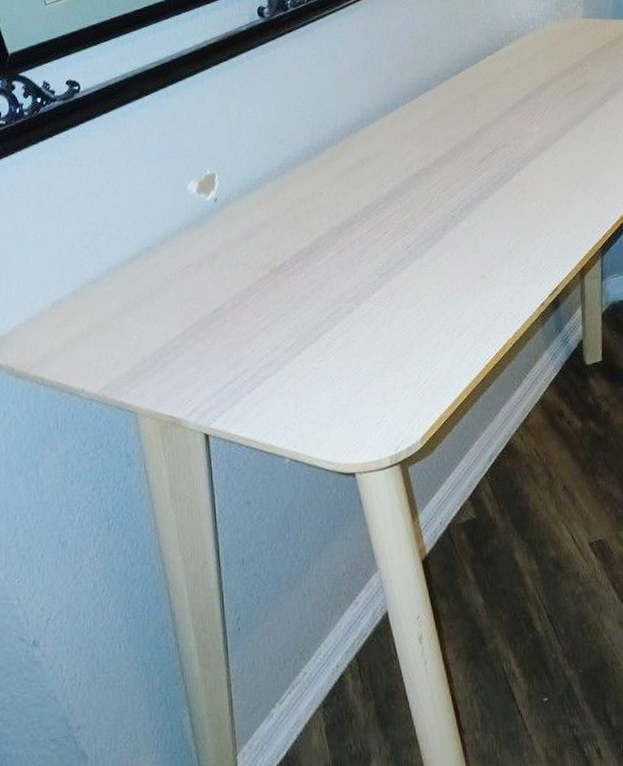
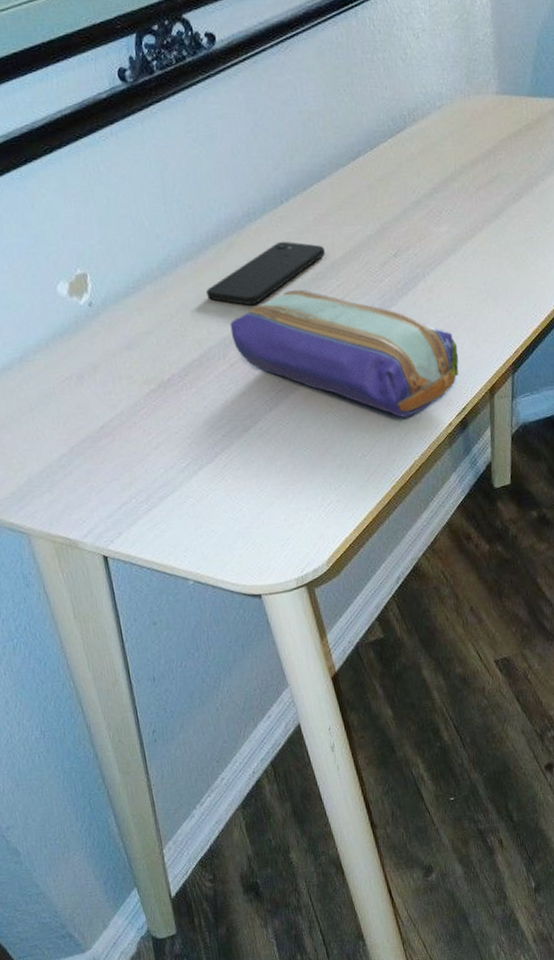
smartphone: none [319,142,430,199] -> present [205,241,326,306]
pencil case: none [340,183,551,298] -> present [230,289,460,417]

